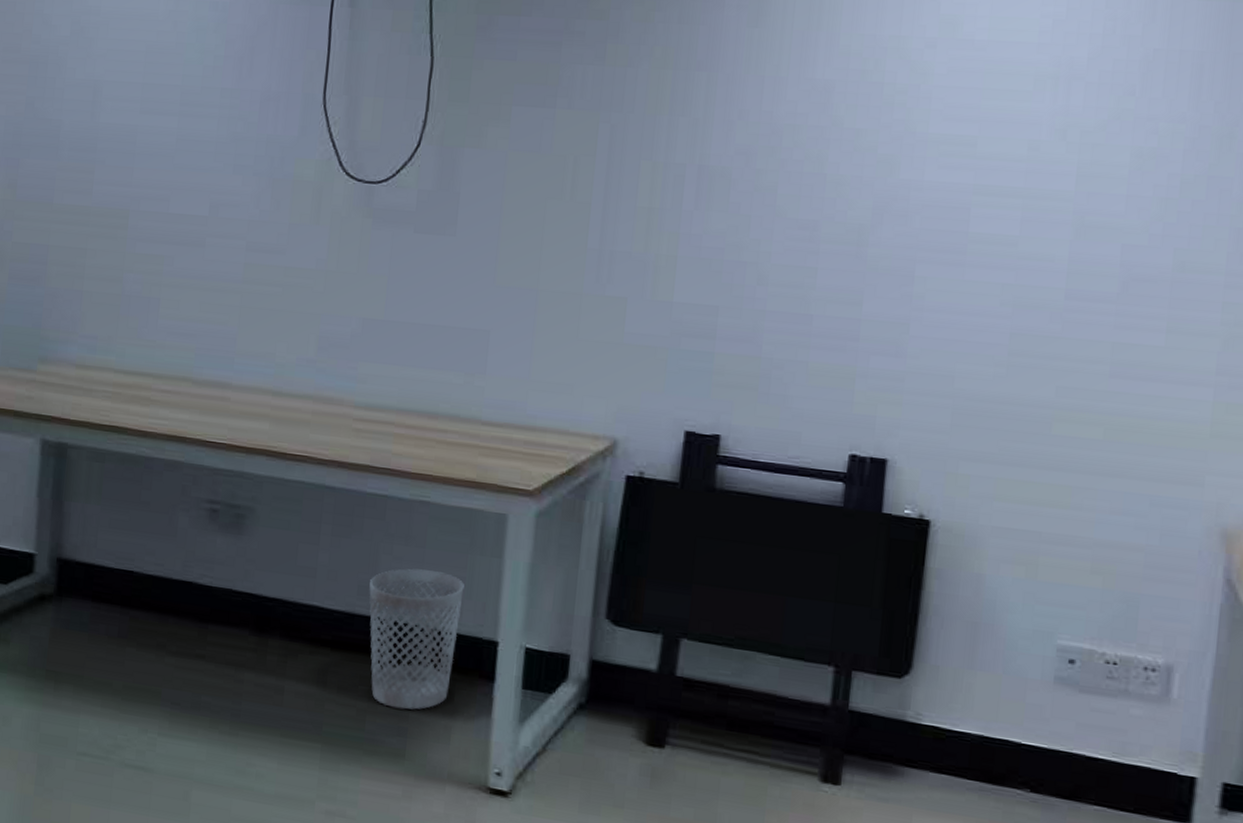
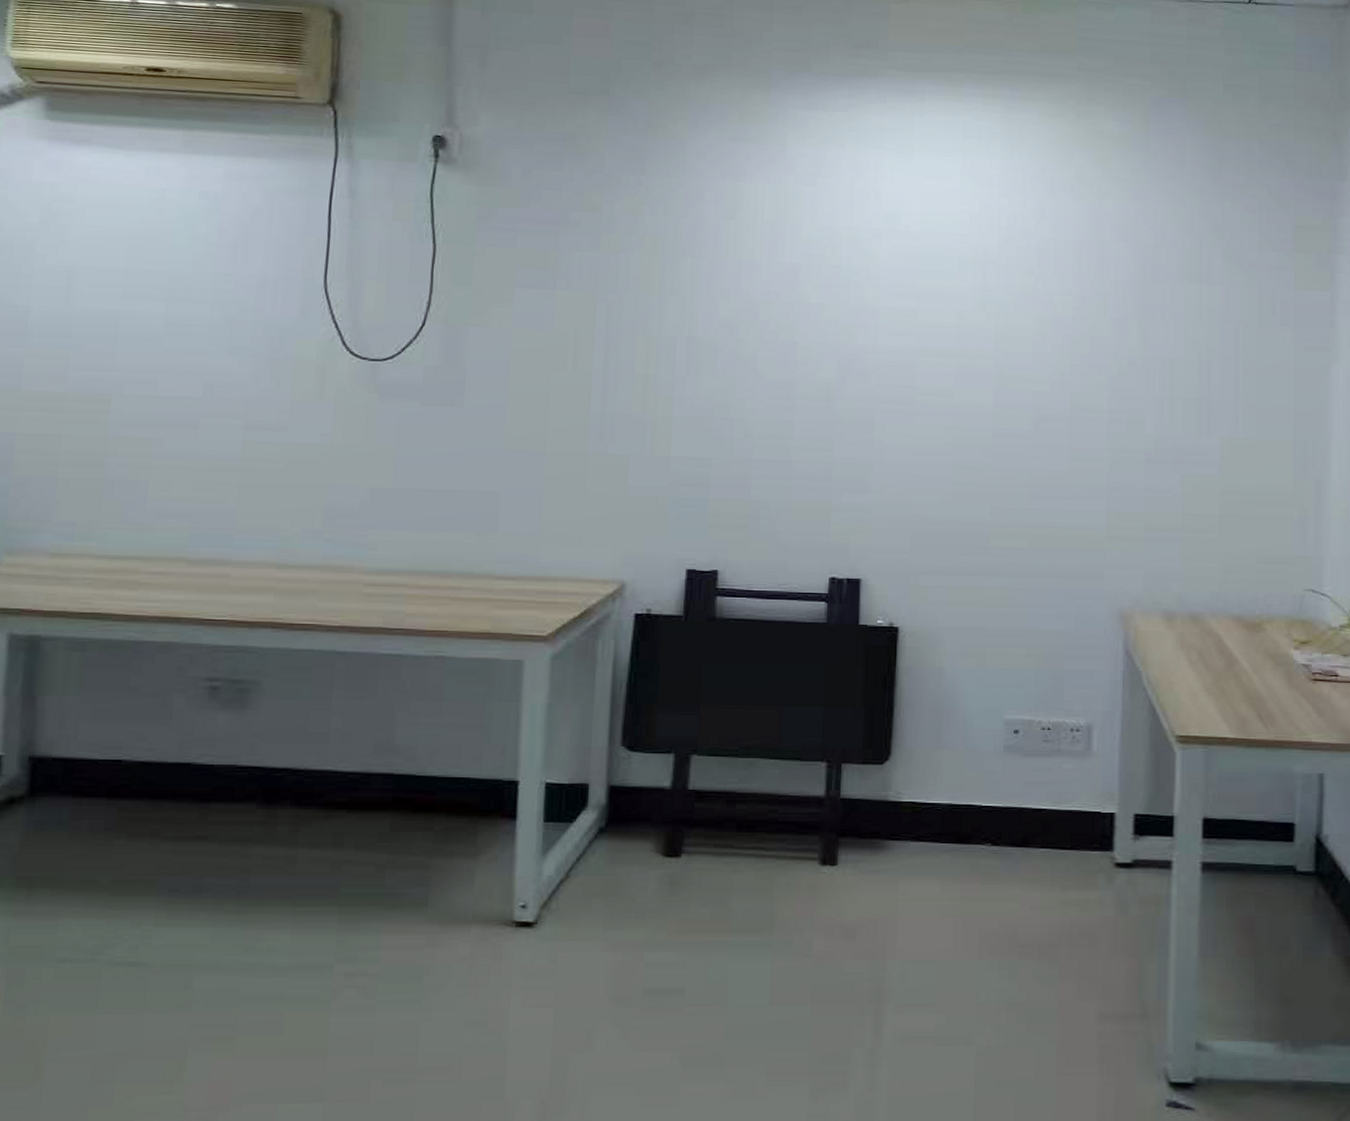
wastebasket: present [369,568,464,710] -> none [385,722,483,859]

